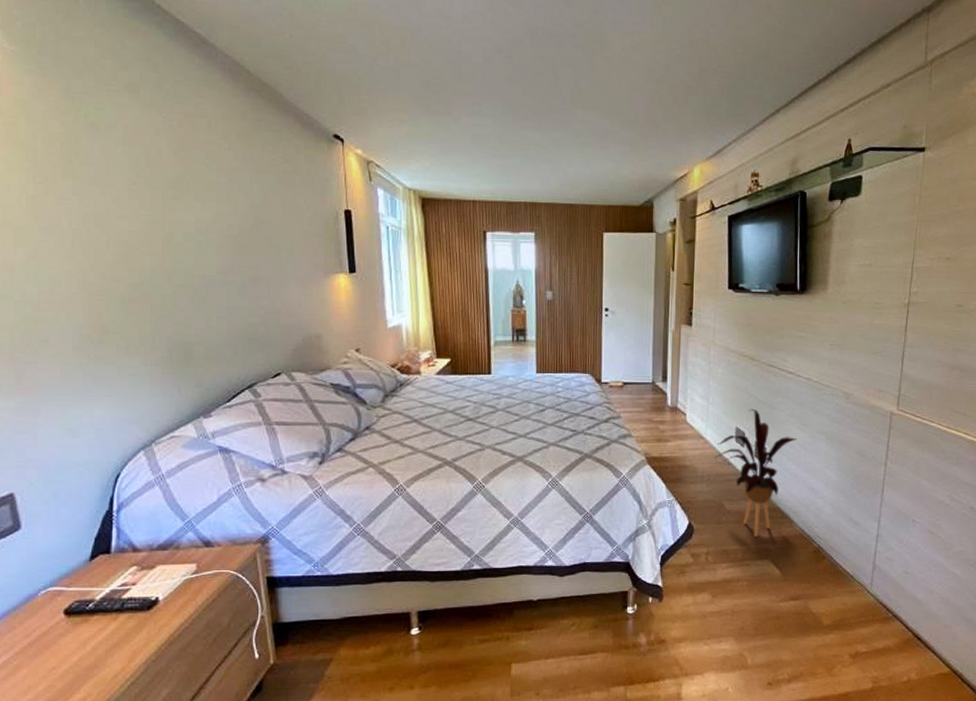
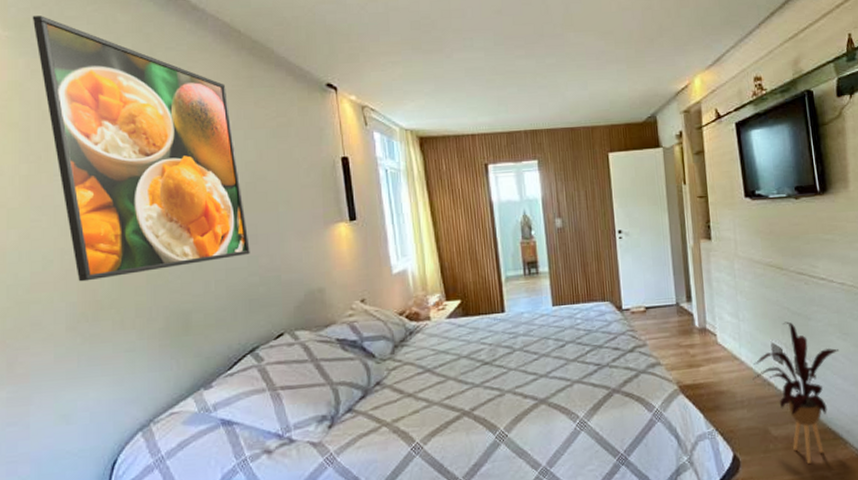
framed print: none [38,32,252,305] -> present [32,16,250,282]

